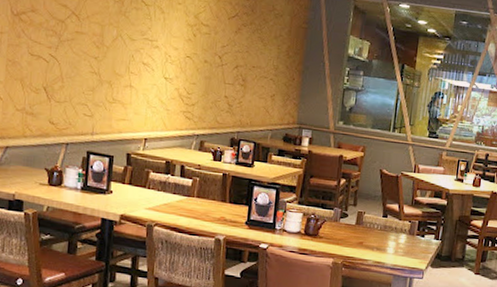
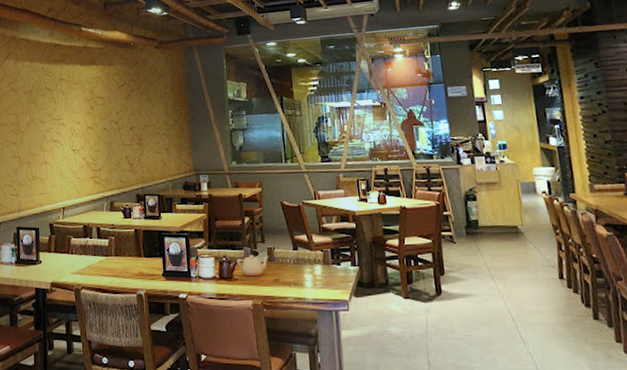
teapot: none [324,215,358,237] -> present [236,255,269,277]

